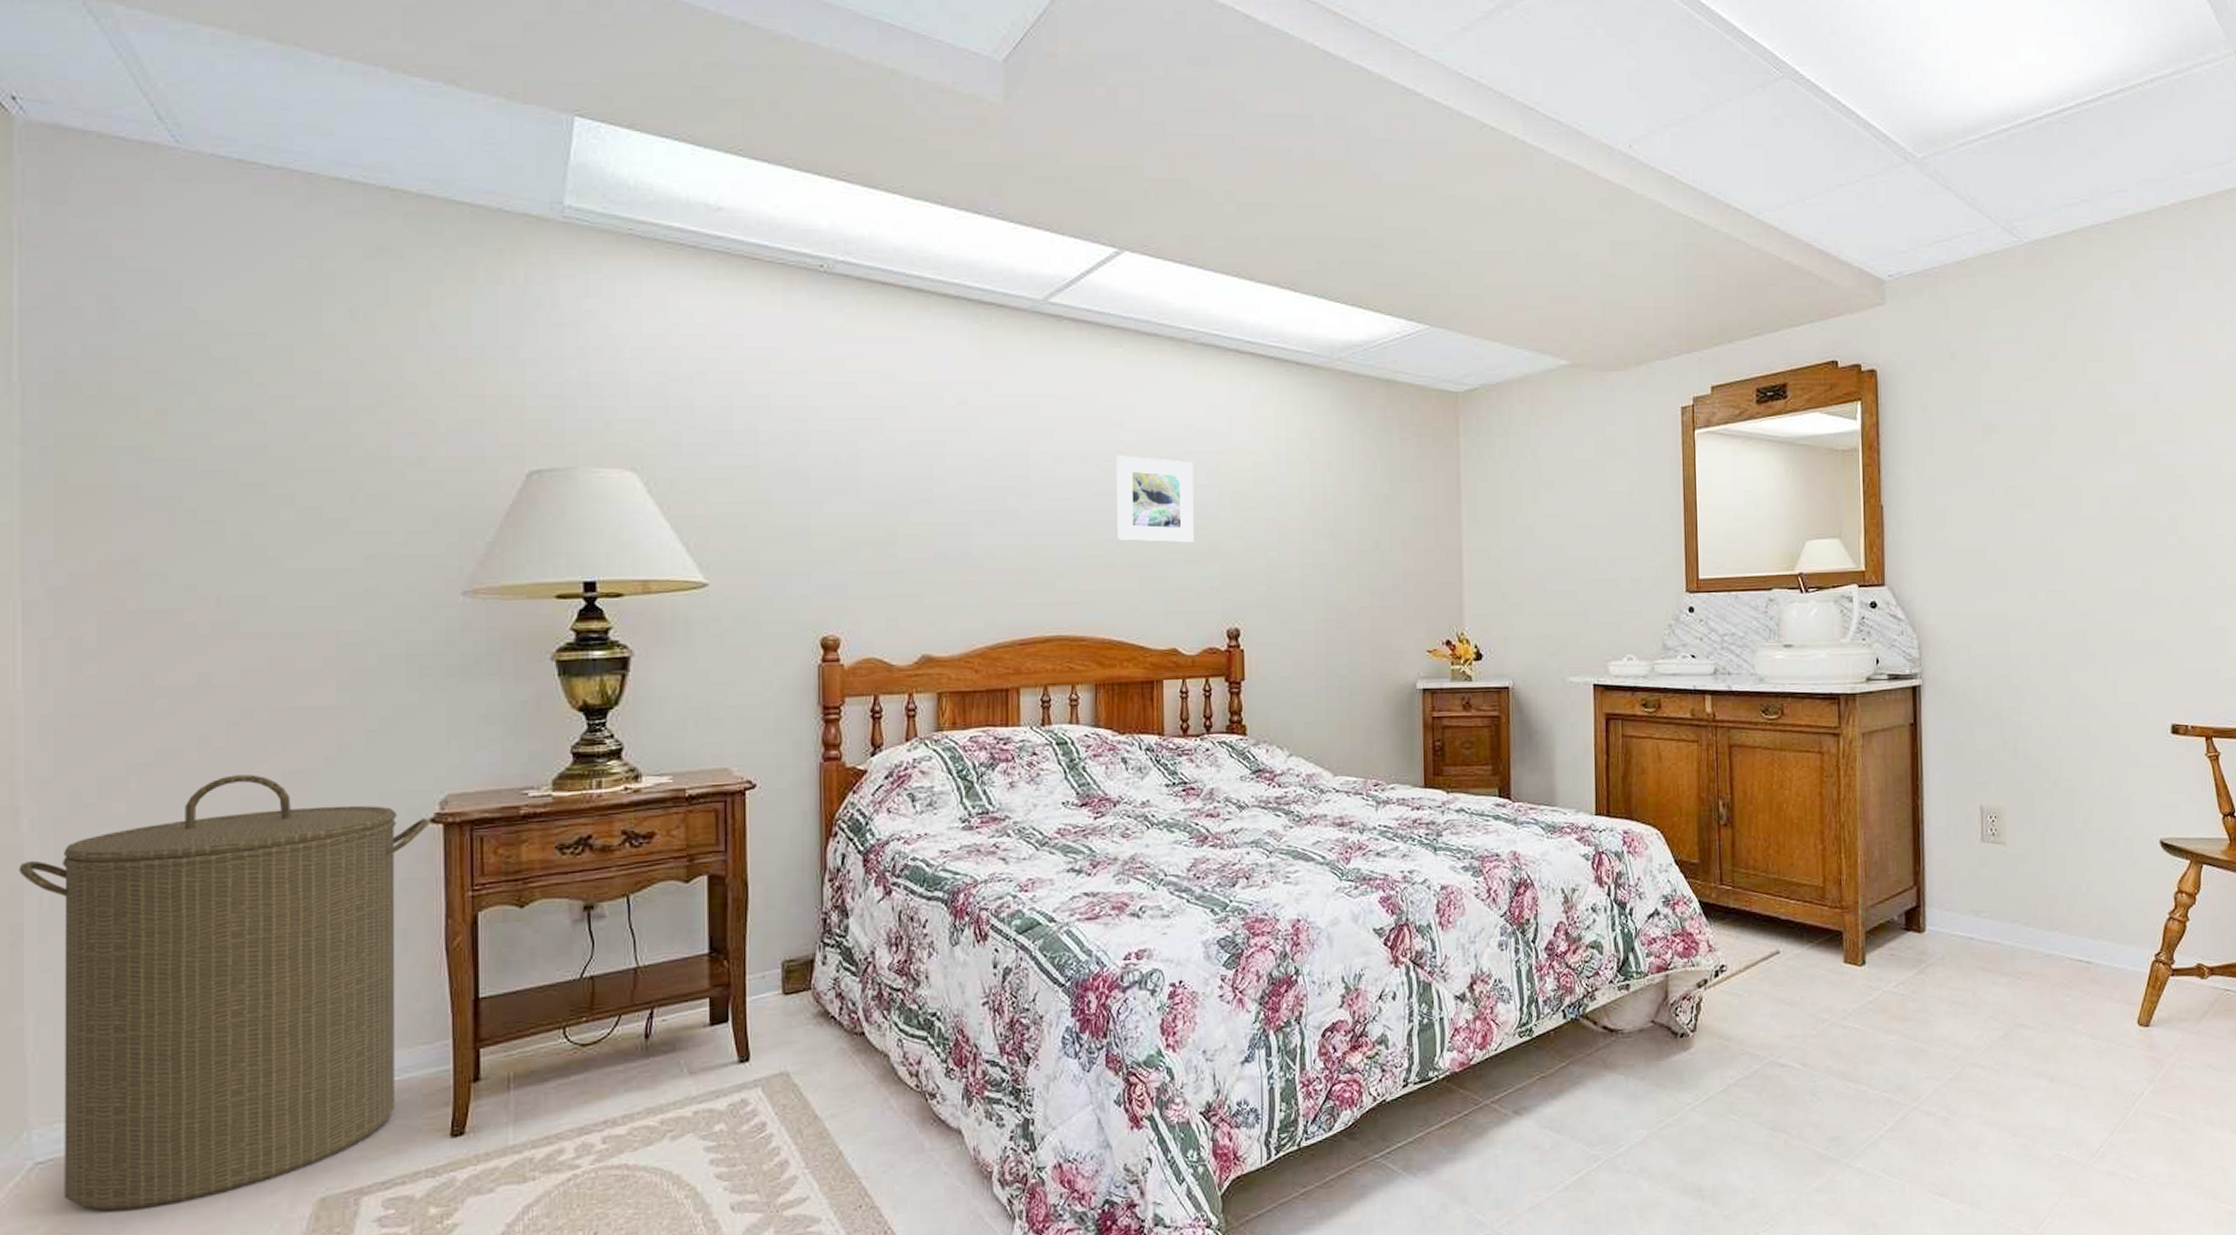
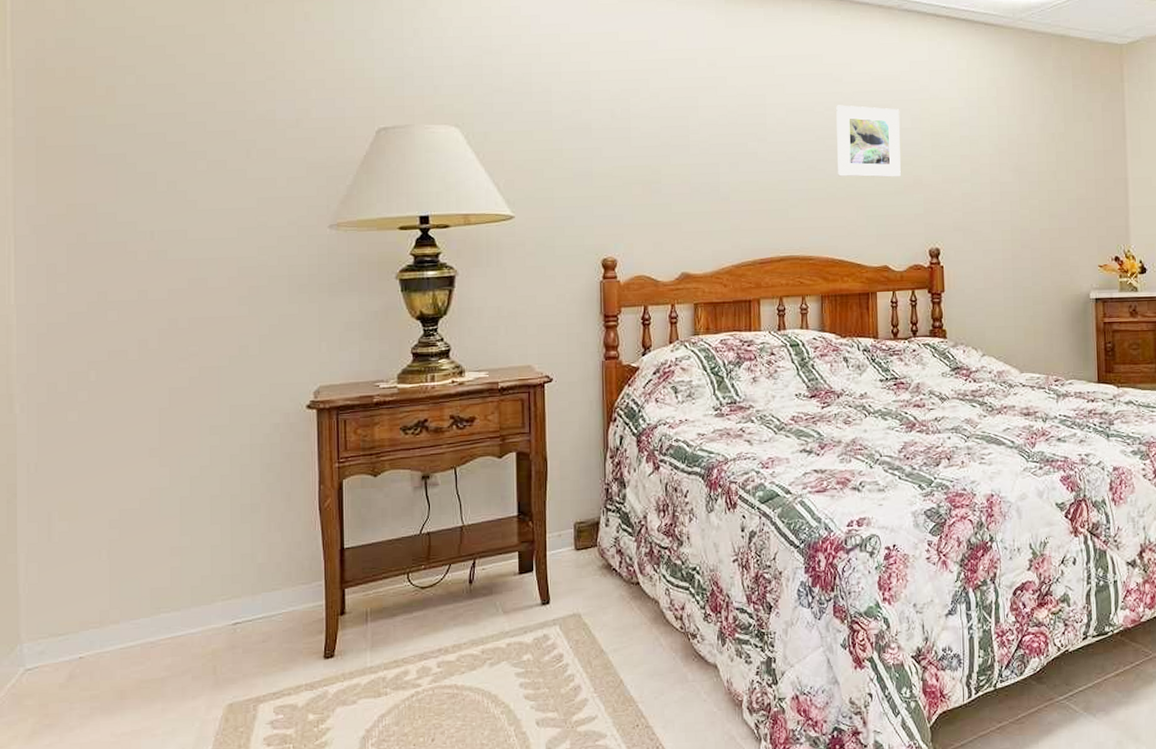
laundry hamper: present [19,774,431,1211] -> none [13,370,307,709]

